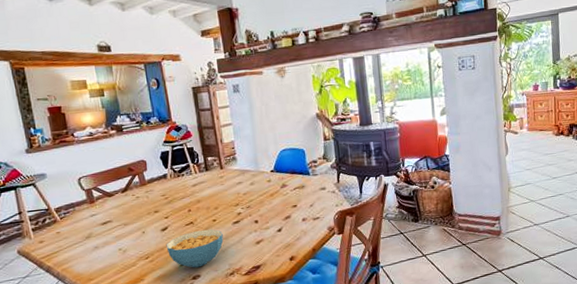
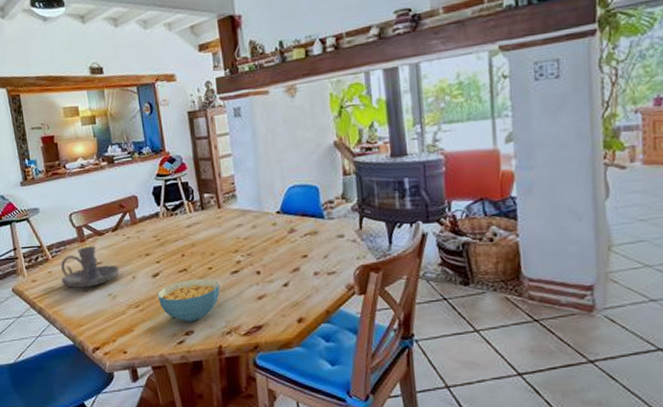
candle holder: none [70,206,129,246] -> present [61,246,119,288]

